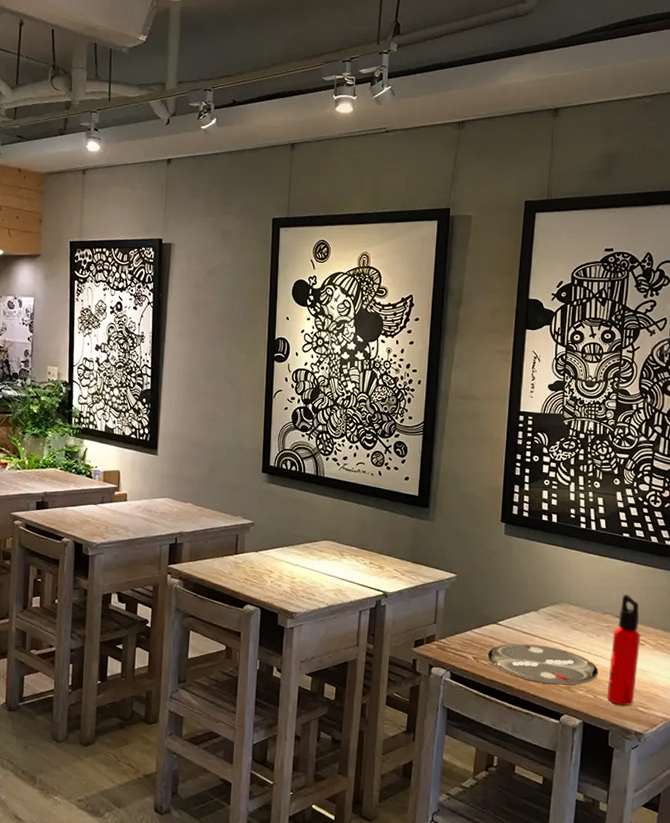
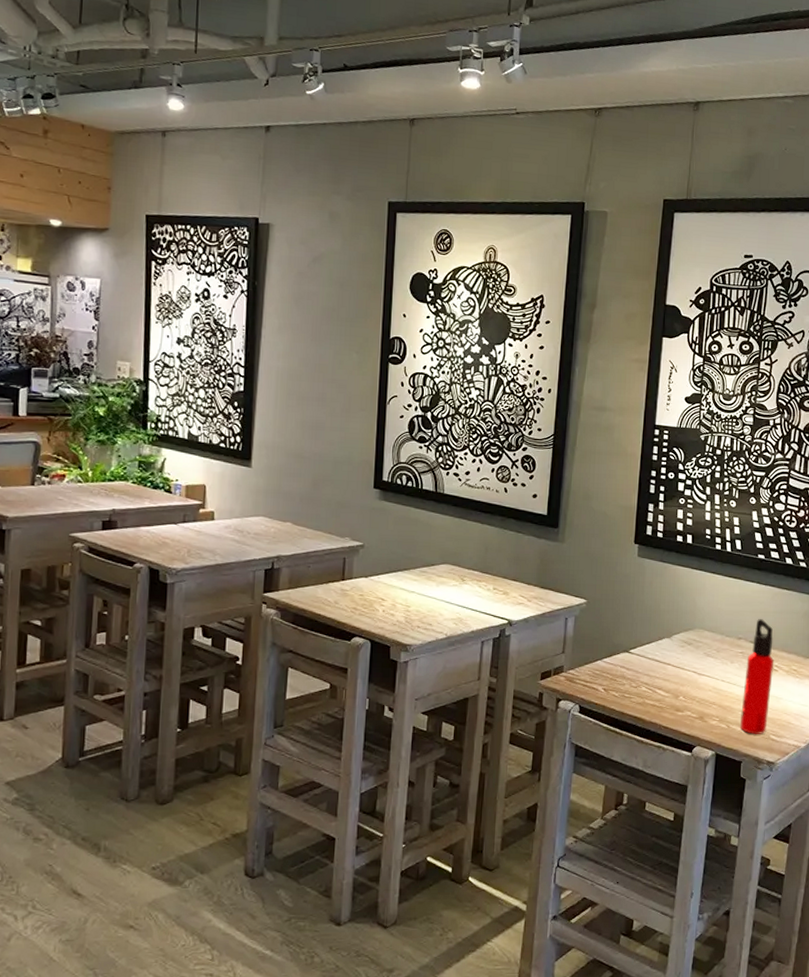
plate: present [487,643,599,685] -> none [618,672,732,715]

